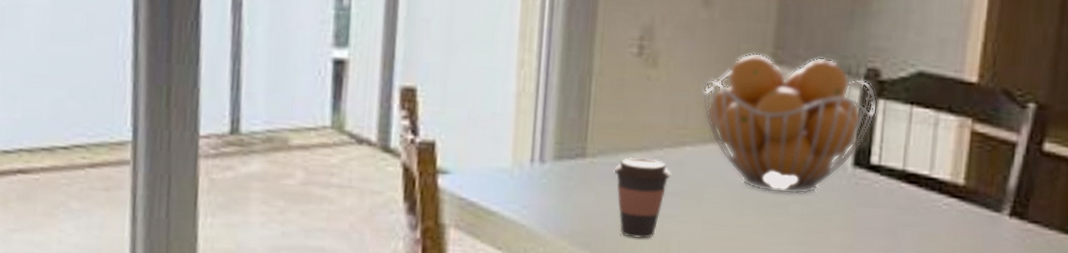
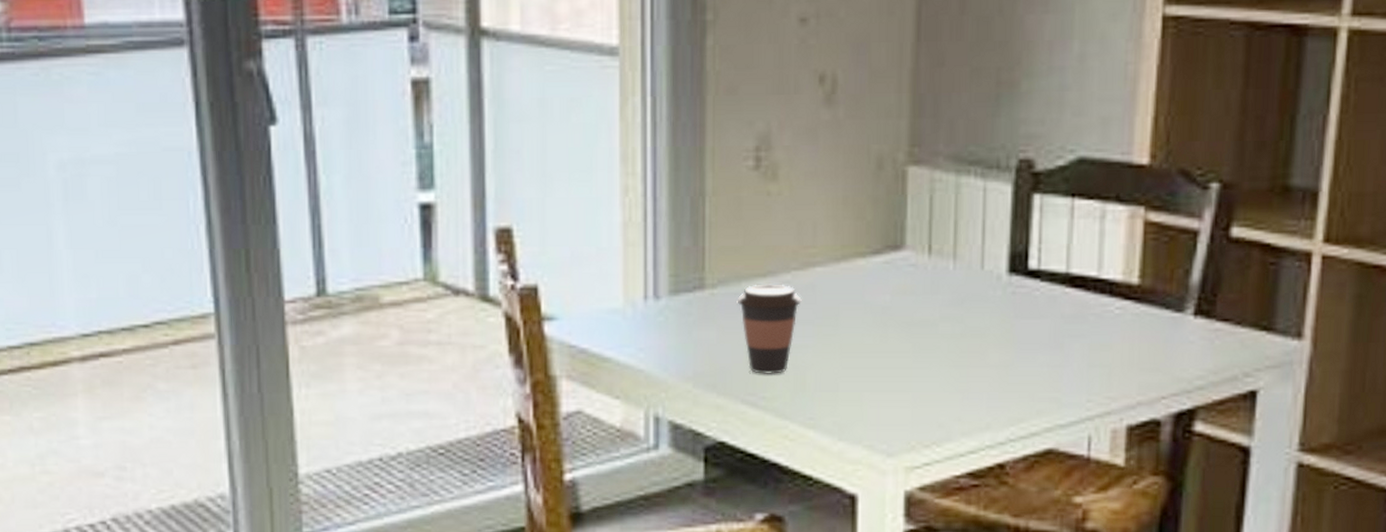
fruit basket: present [700,53,878,195] -> none [828,152,1033,312]

